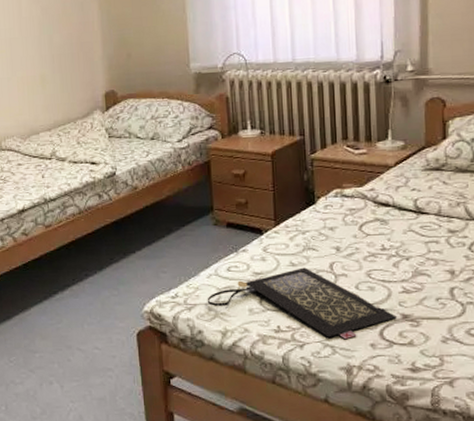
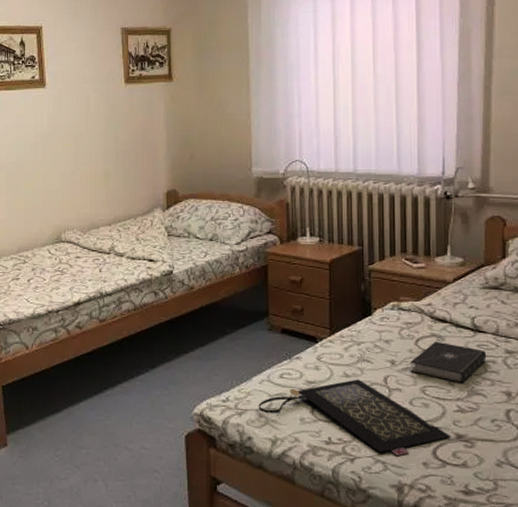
book: none [355,225,430,265] -> present [410,341,487,383]

